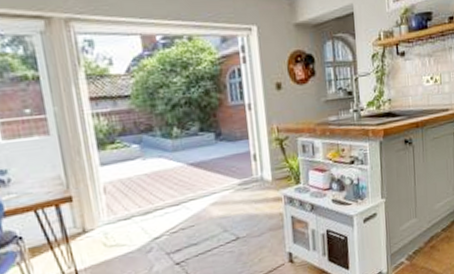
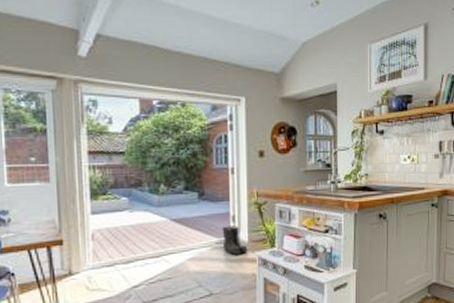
boots: none [243,164,273,196] -> present [222,226,248,256]

